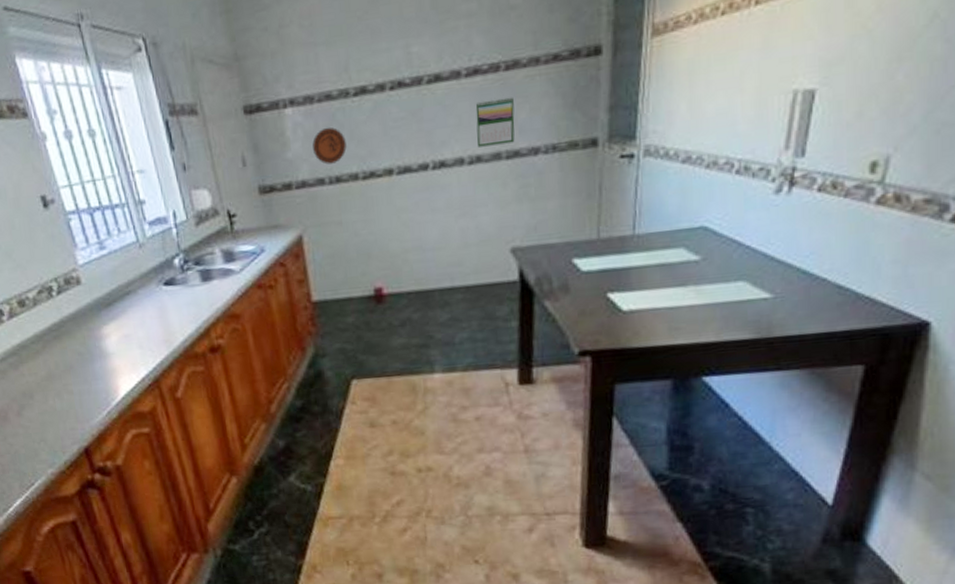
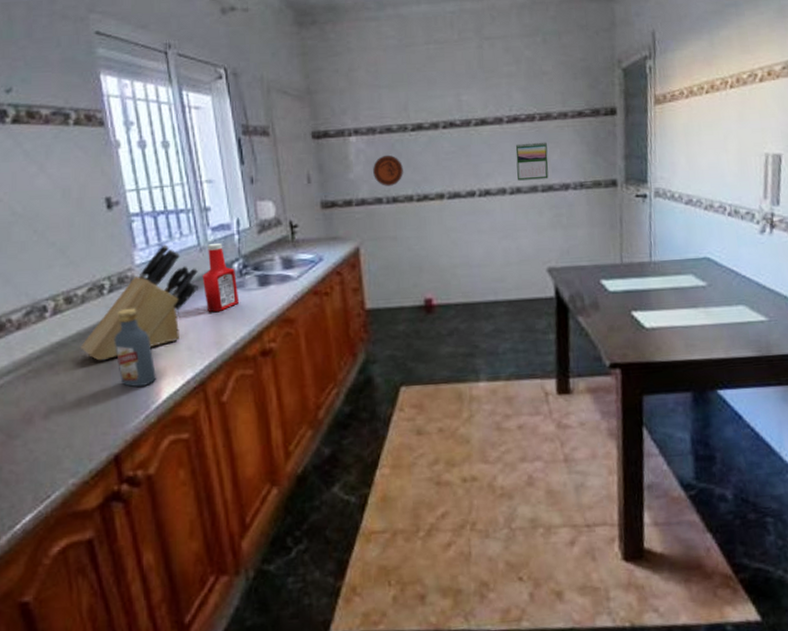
knife block: none [39,242,142,361] -> present [81,244,198,361]
vodka: none [68,308,113,385] -> present [114,308,156,387]
ketchup bottle: none [144,238,184,311] -> present [202,243,240,313]

